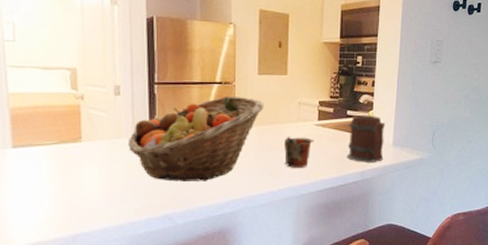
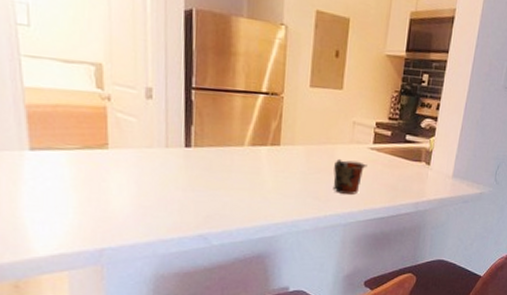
fruit basket: present [128,97,264,182] -> none [161,109,314,202]
mug: present [347,115,385,162] -> none [401,141,447,194]

